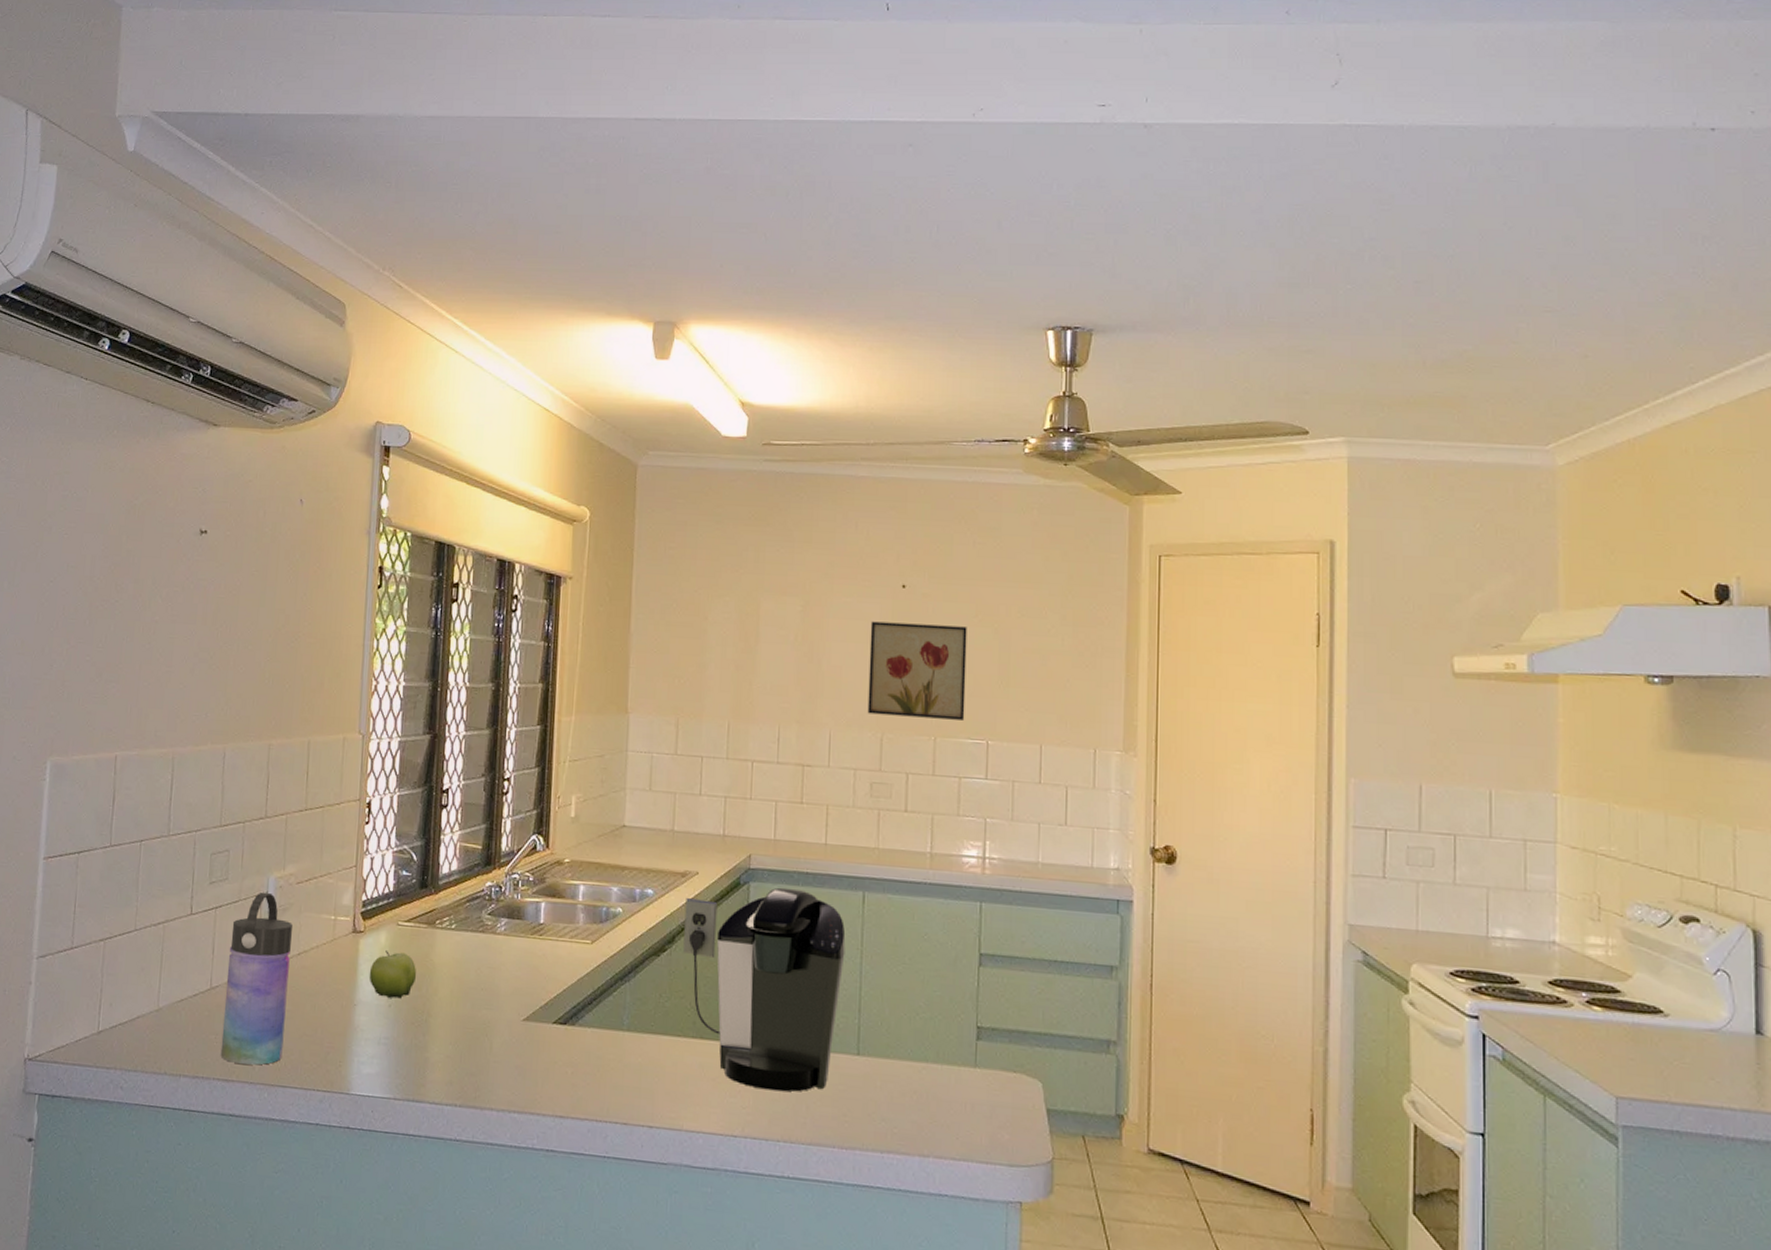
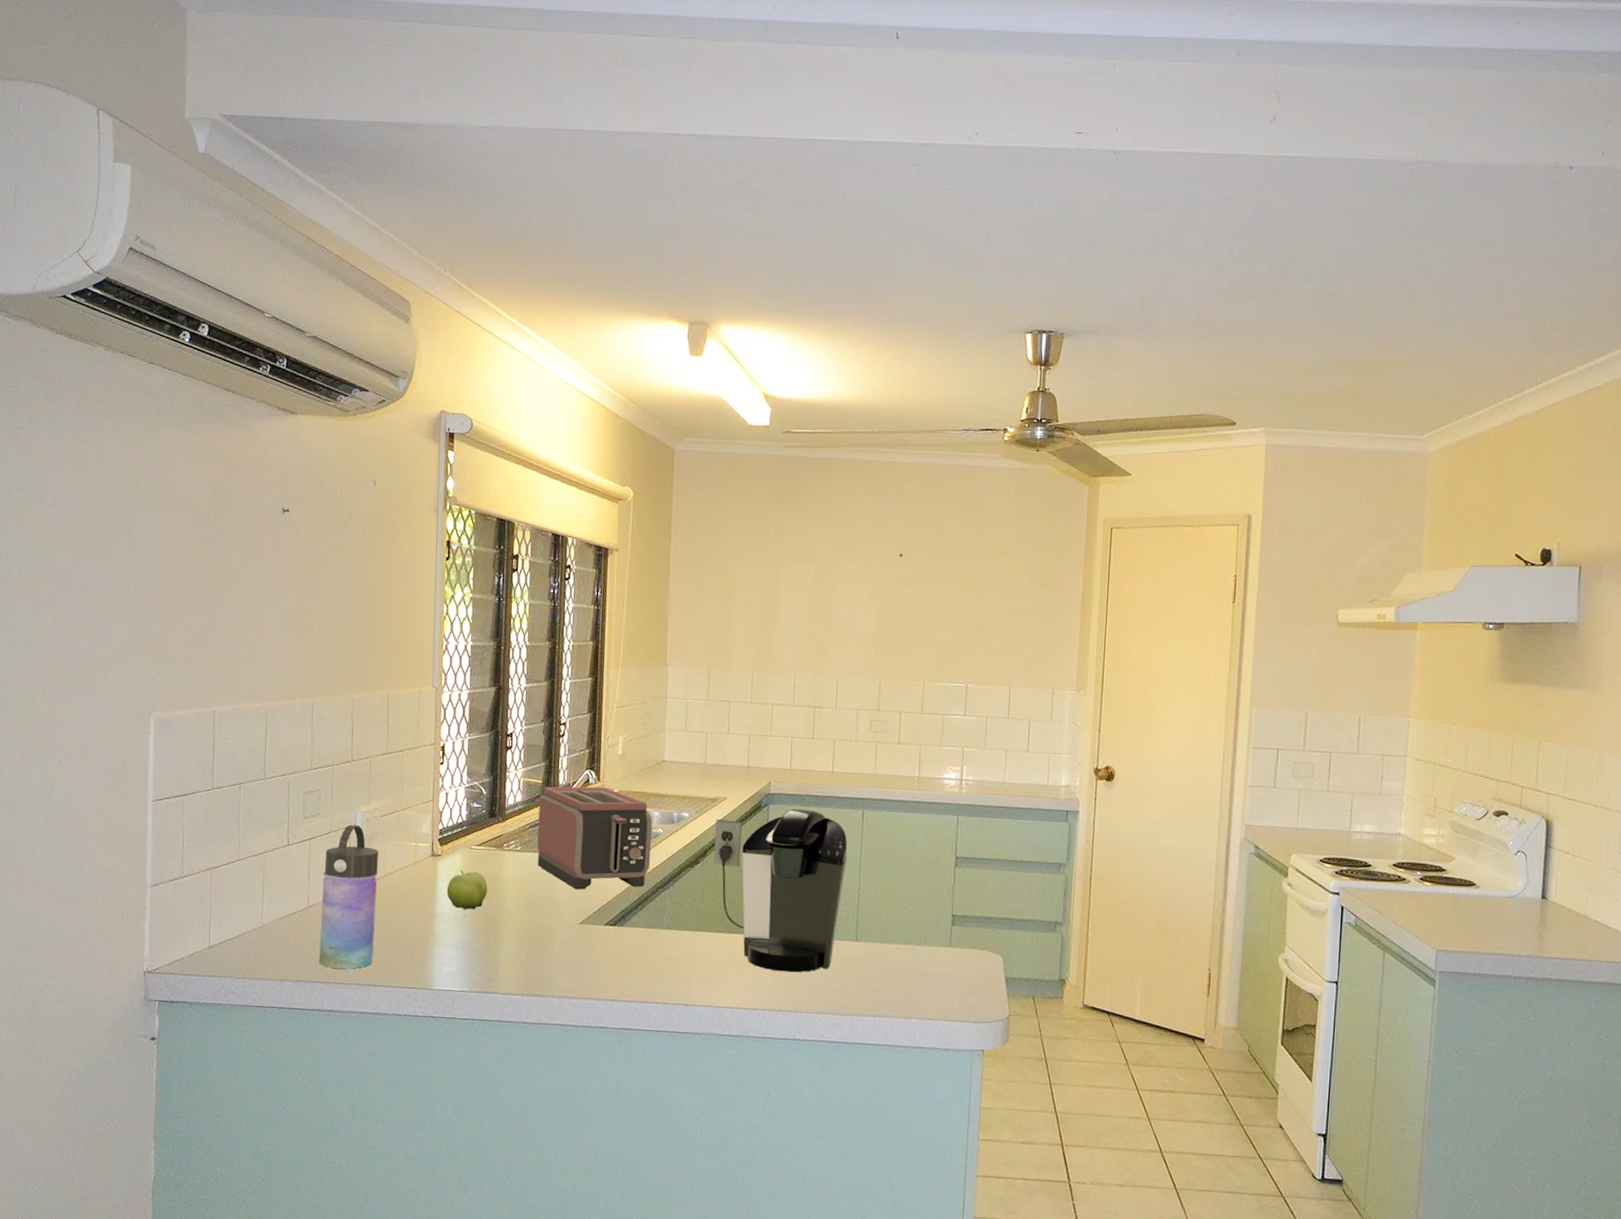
toaster: none [474,853,611,979] -> present [537,786,653,890]
wall art: present [867,621,967,720] -> none [869,585,953,667]

